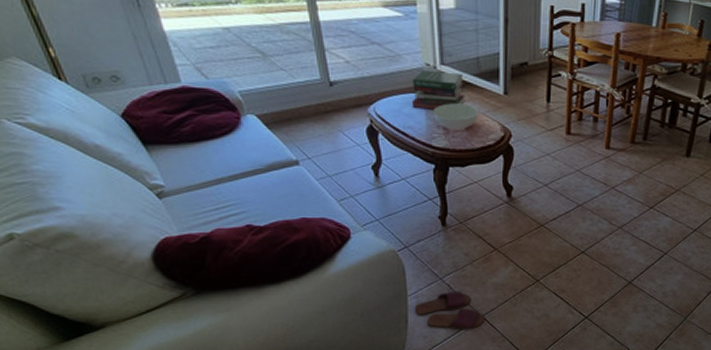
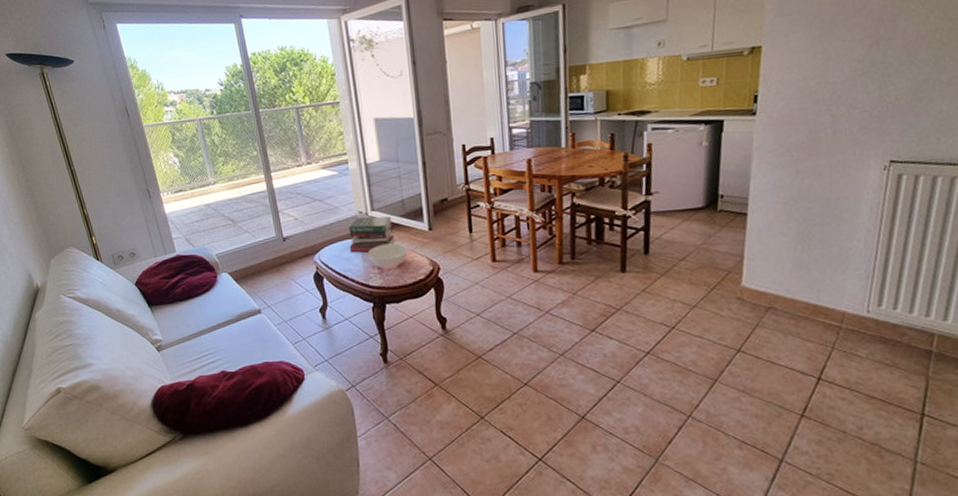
slippers: present [414,290,485,329] -> none [364,430,433,473]

